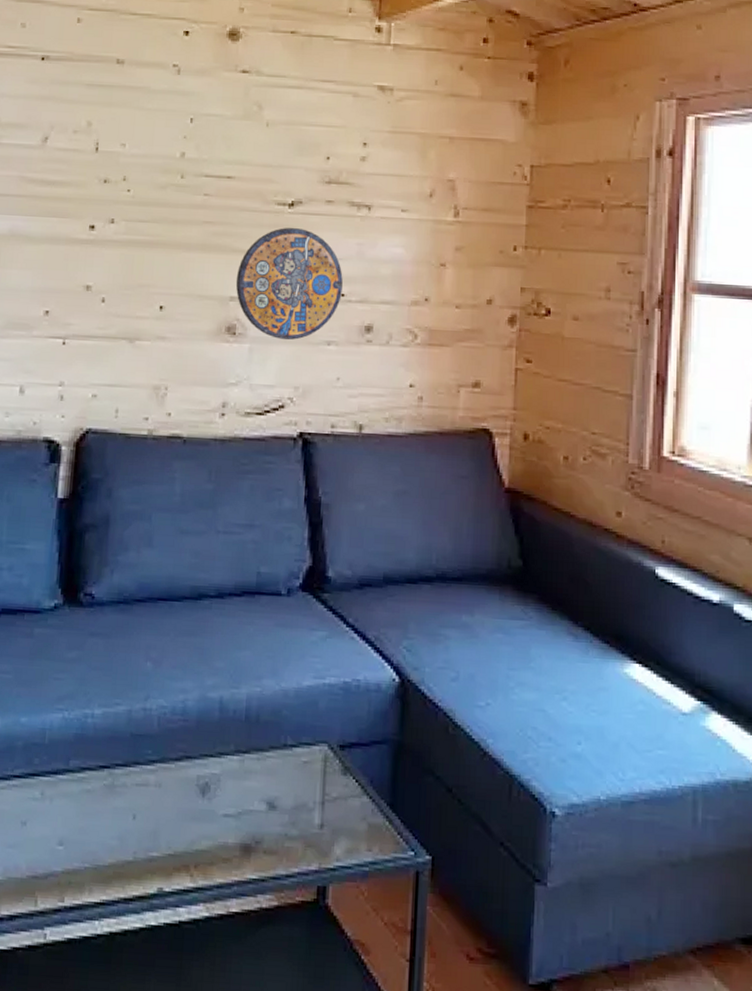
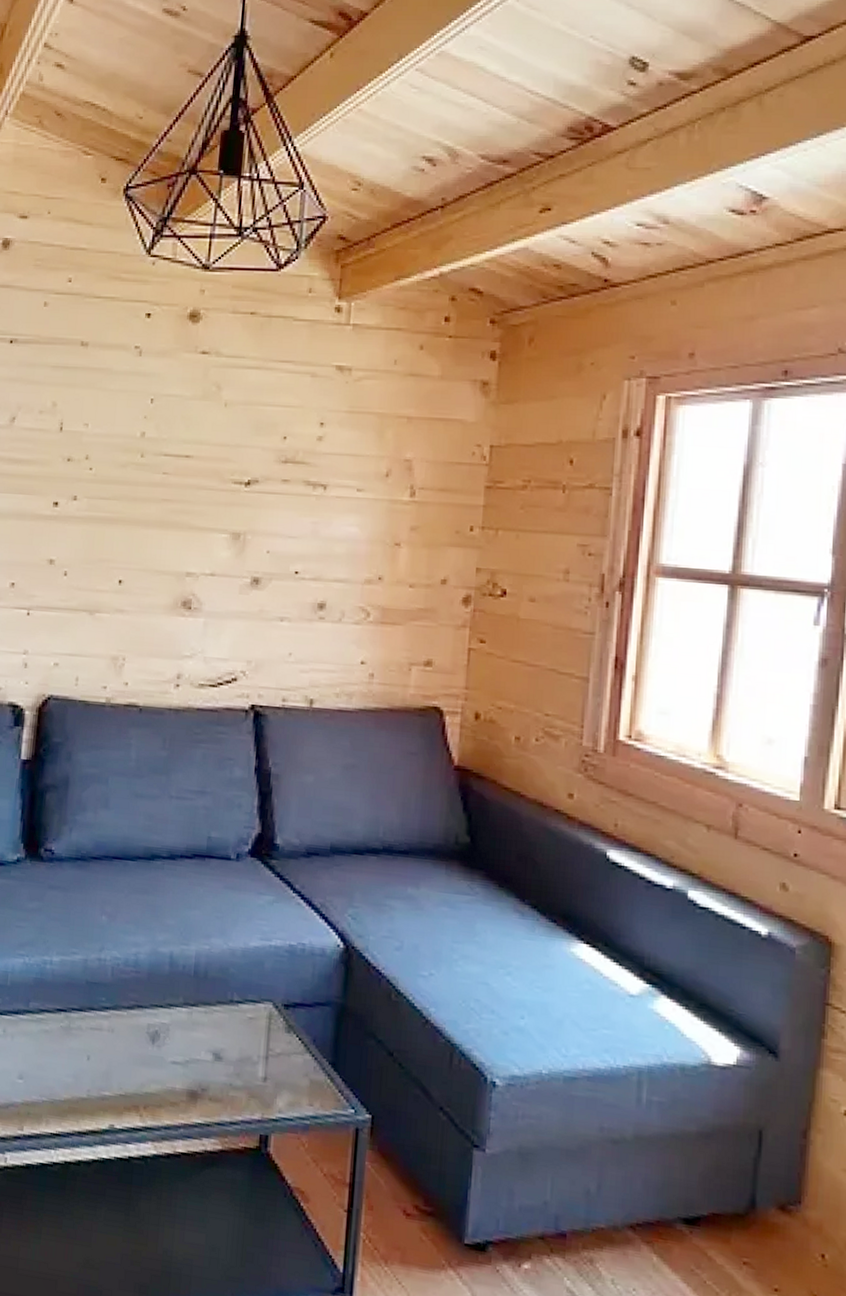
manhole cover: present [235,228,343,341] -> none [192,506,297,616]

